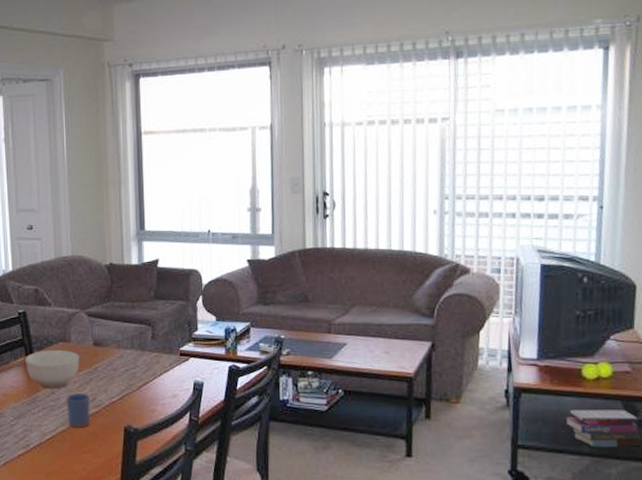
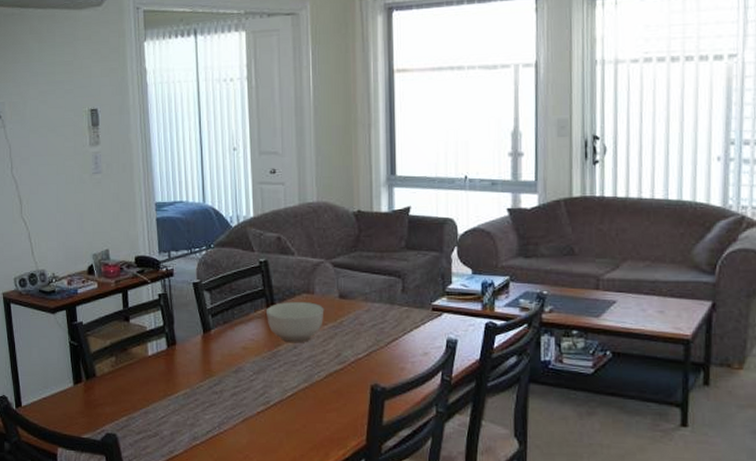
mug: present [66,393,91,428] -> none [309,349,336,385]

